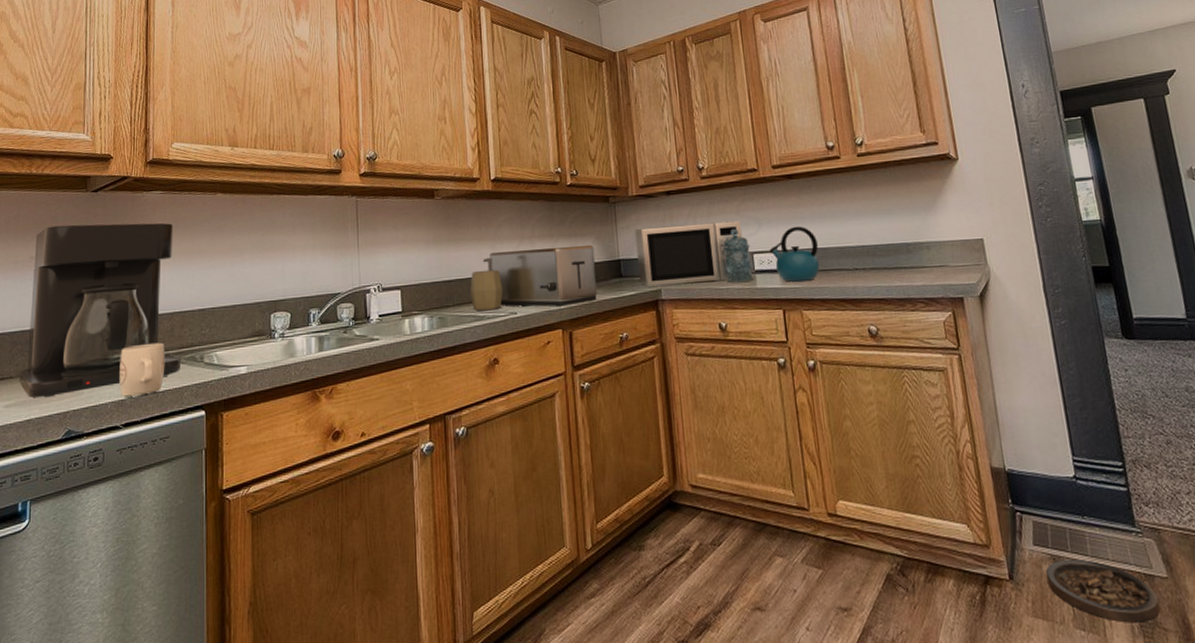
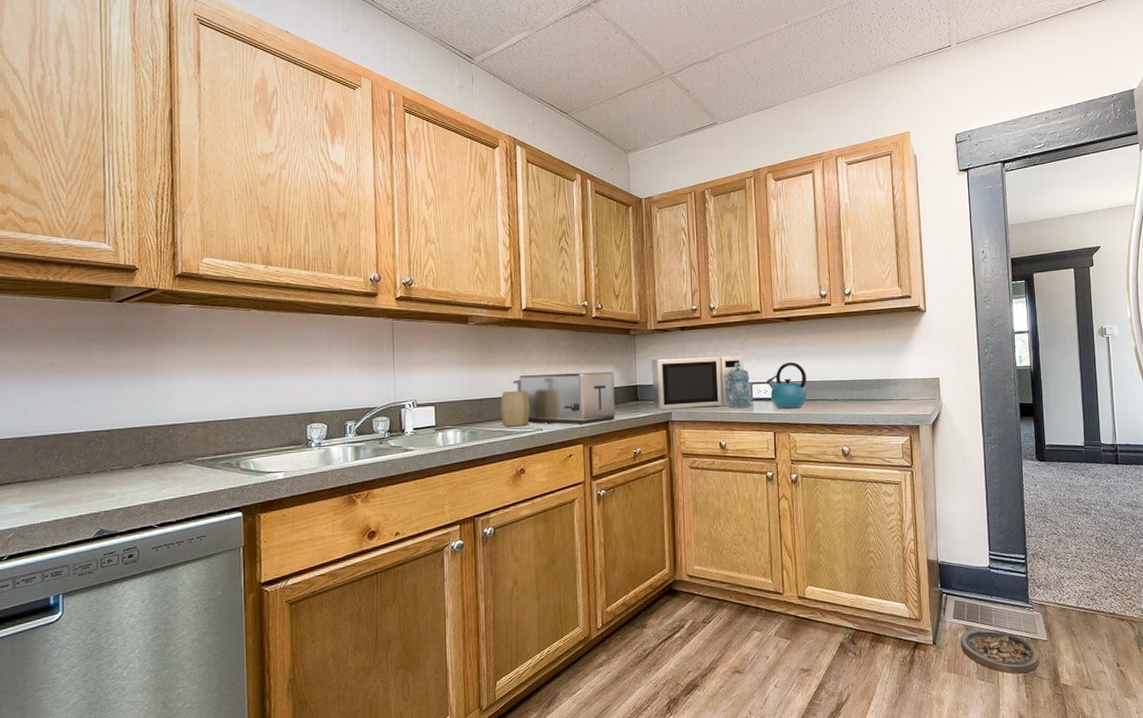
coffee maker: present [19,223,181,398] -> none [45,333,216,499]
mug: present [118,342,165,397] -> none [151,449,200,499]

